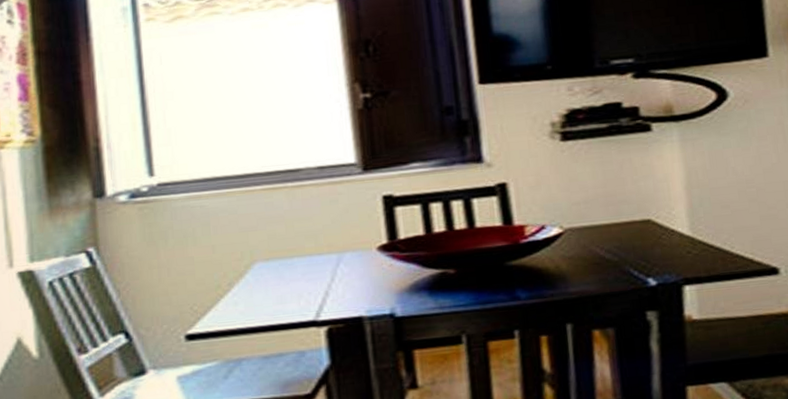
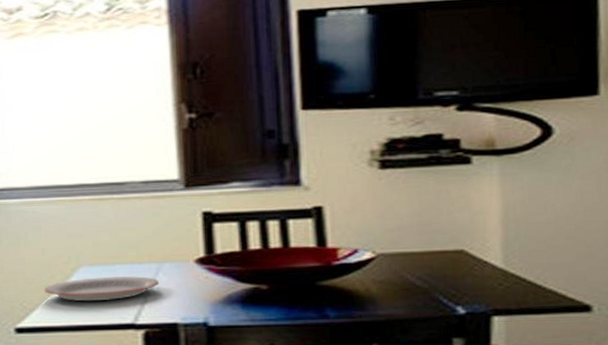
plate: none [216,268,341,301] -> present [44,275,160,302]

